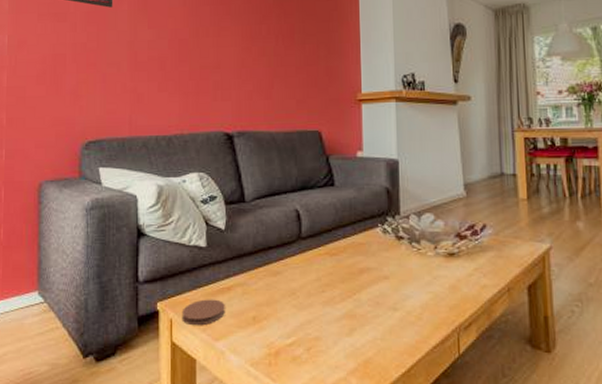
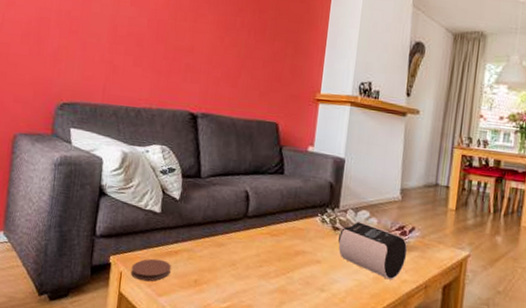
speaker: none [404,226,483,287] -> present [338,221,408,280]

